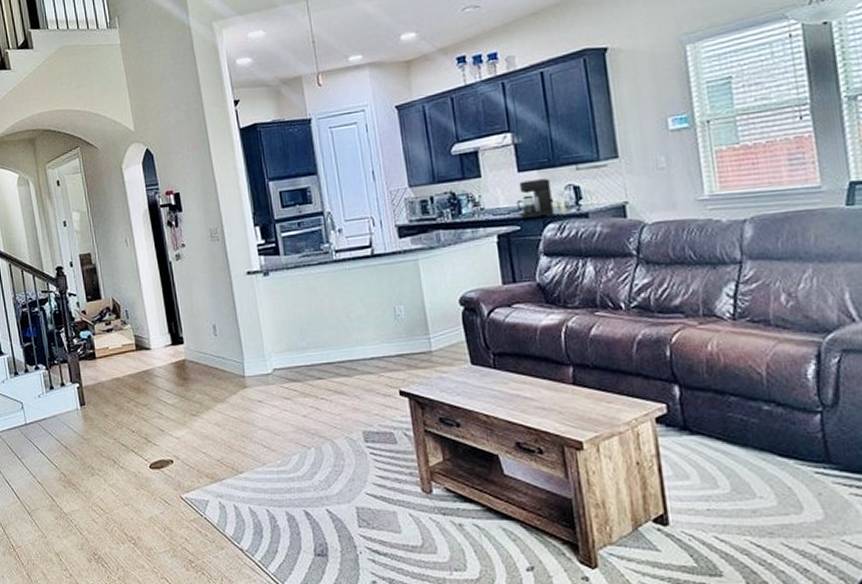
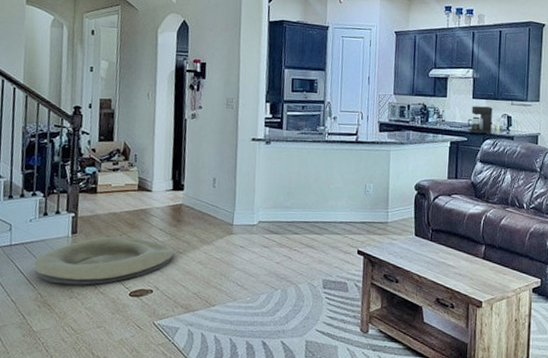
dog bed: none [50,403,188,461] -> present [33,236,174,285]

